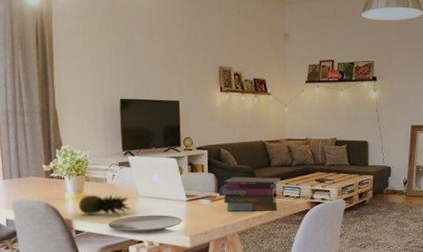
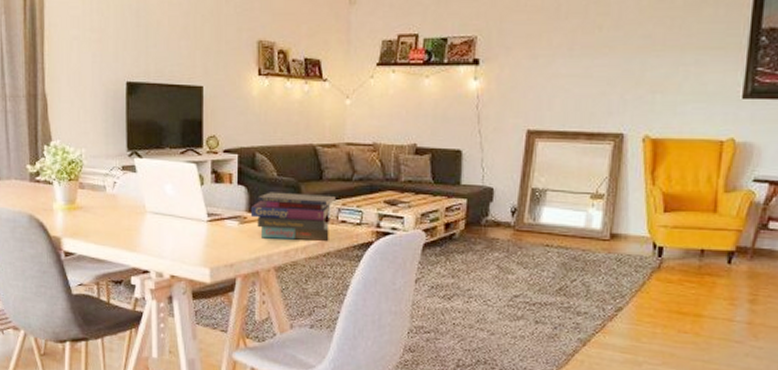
fruit: present [78,194,131,216] -> none [69,206,135,237]
plate: present [108,215,182,232] -> none [106,236,201,260]

